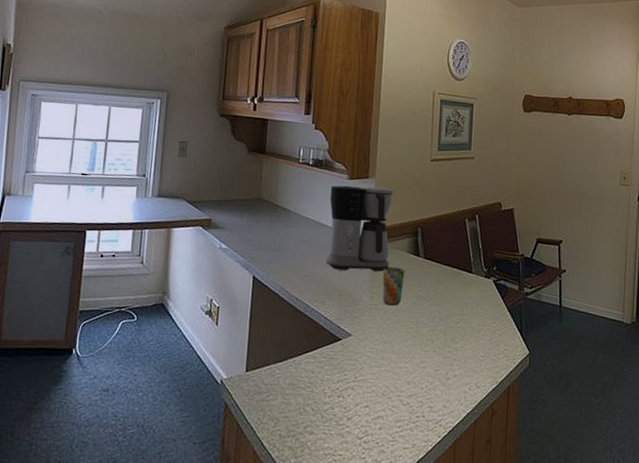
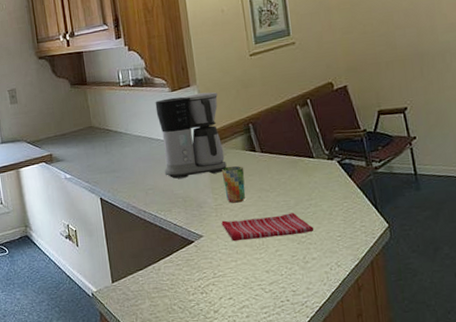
dish towel: none [372,322,461,348] -> present [221,213,314,242]

